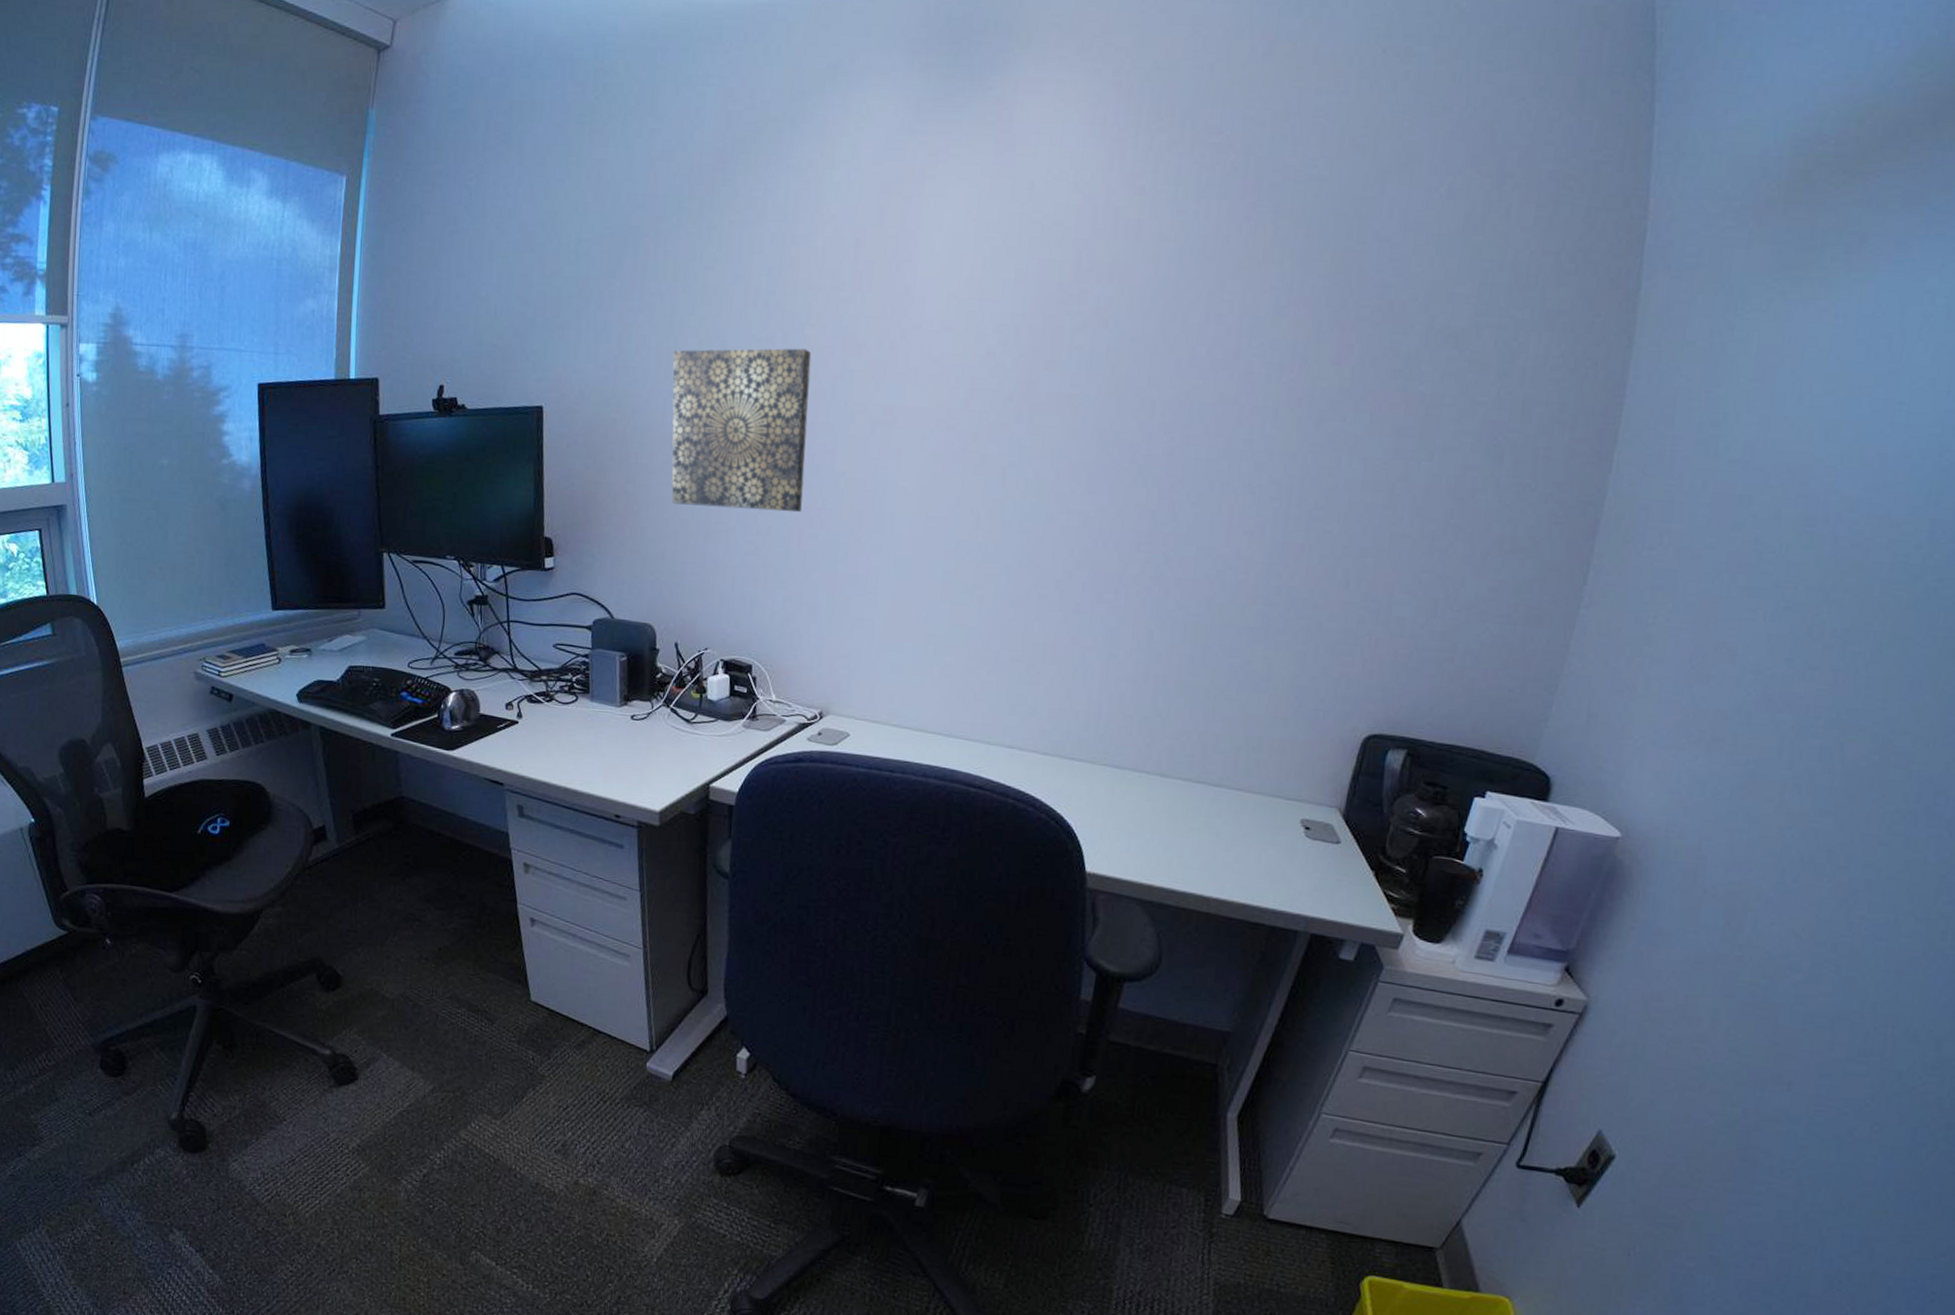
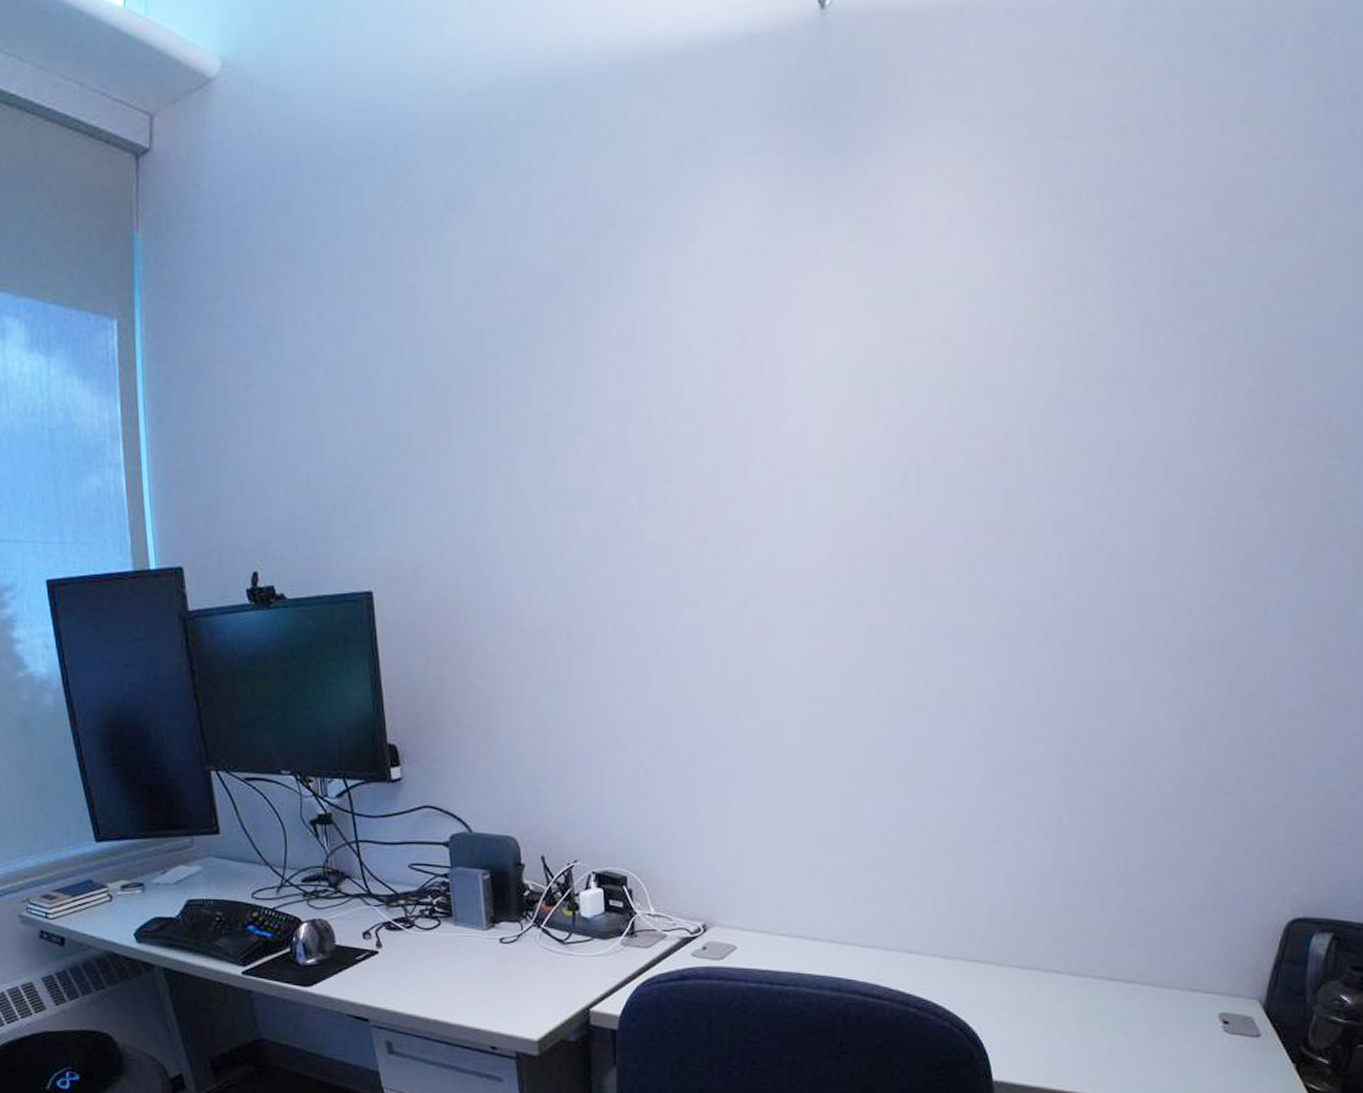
wall art: present [671,348,812,513] -> none [514,508,672,702]

